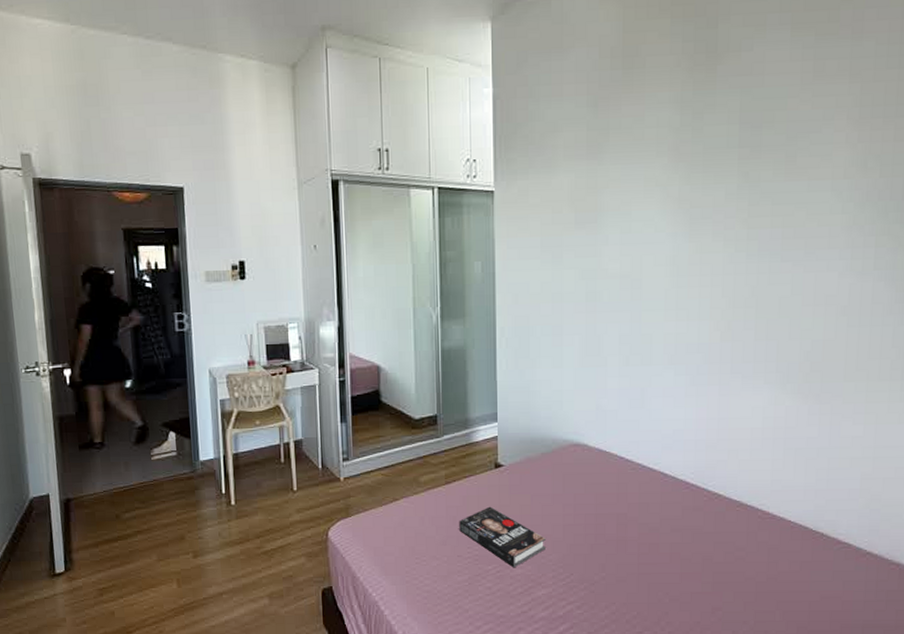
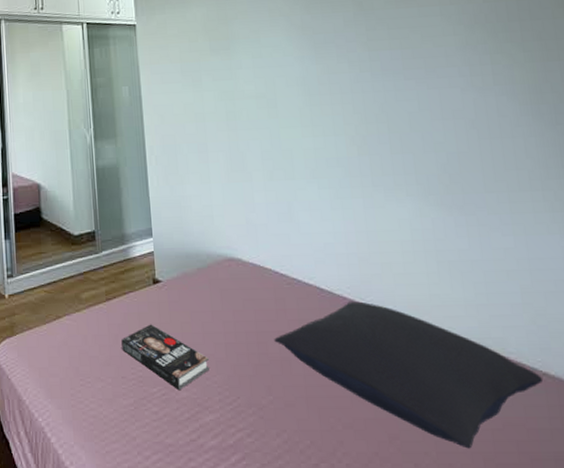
pillow: none [612,486,866,618] -> present [274,301,544,449]

